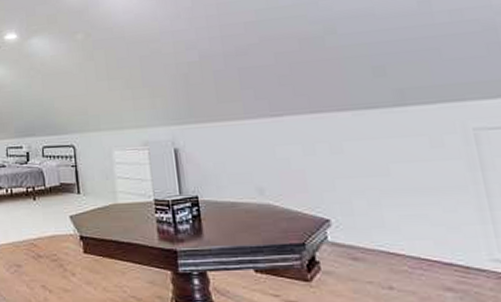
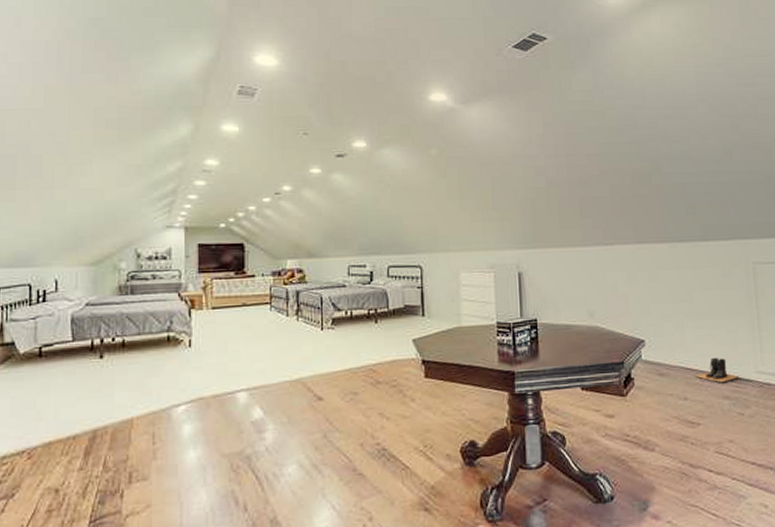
boots: none [403,240,467,272] -> present [696,357,740,383]

